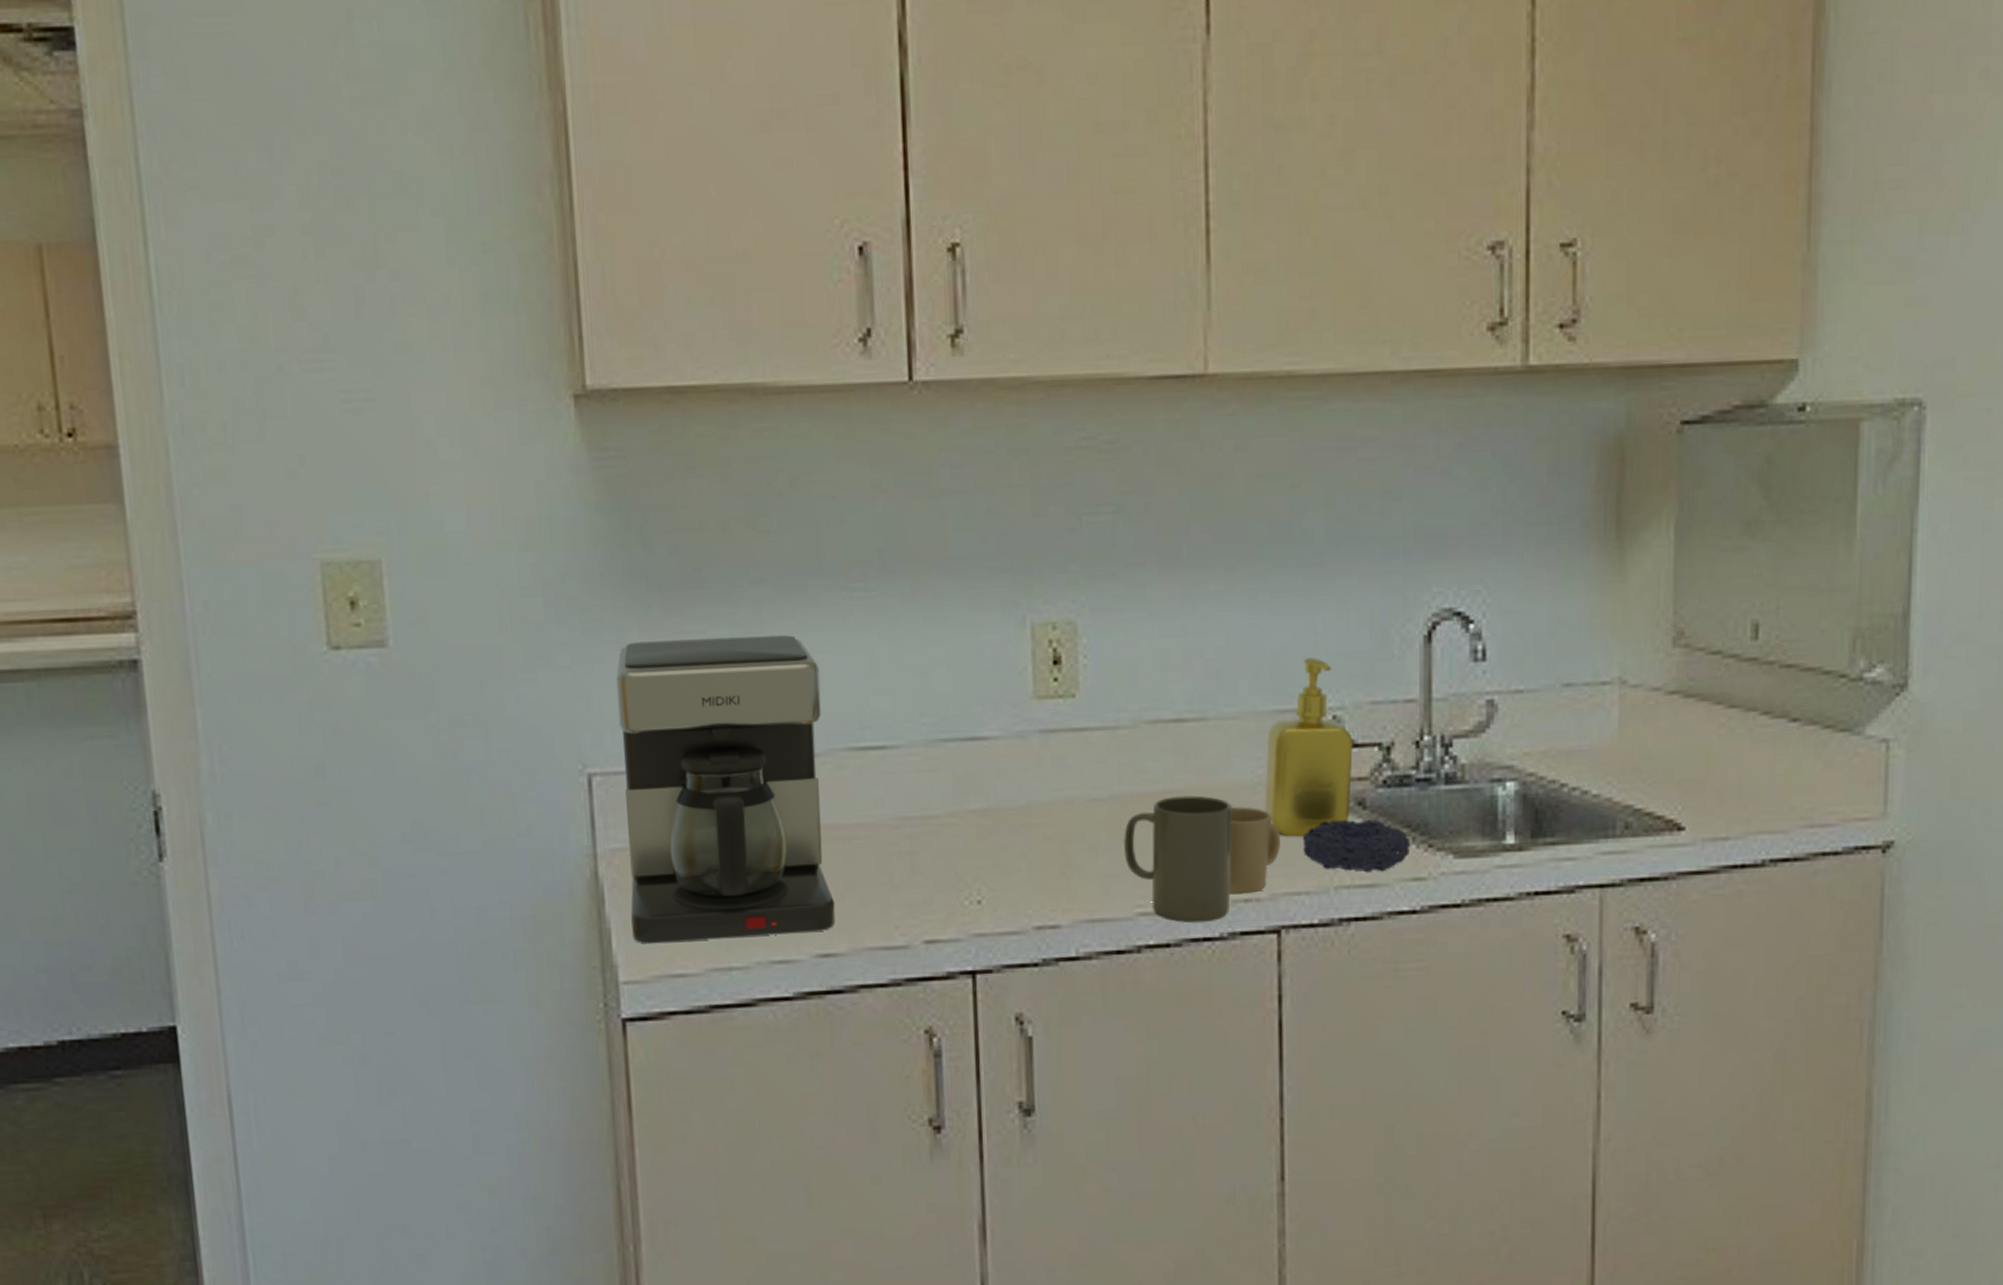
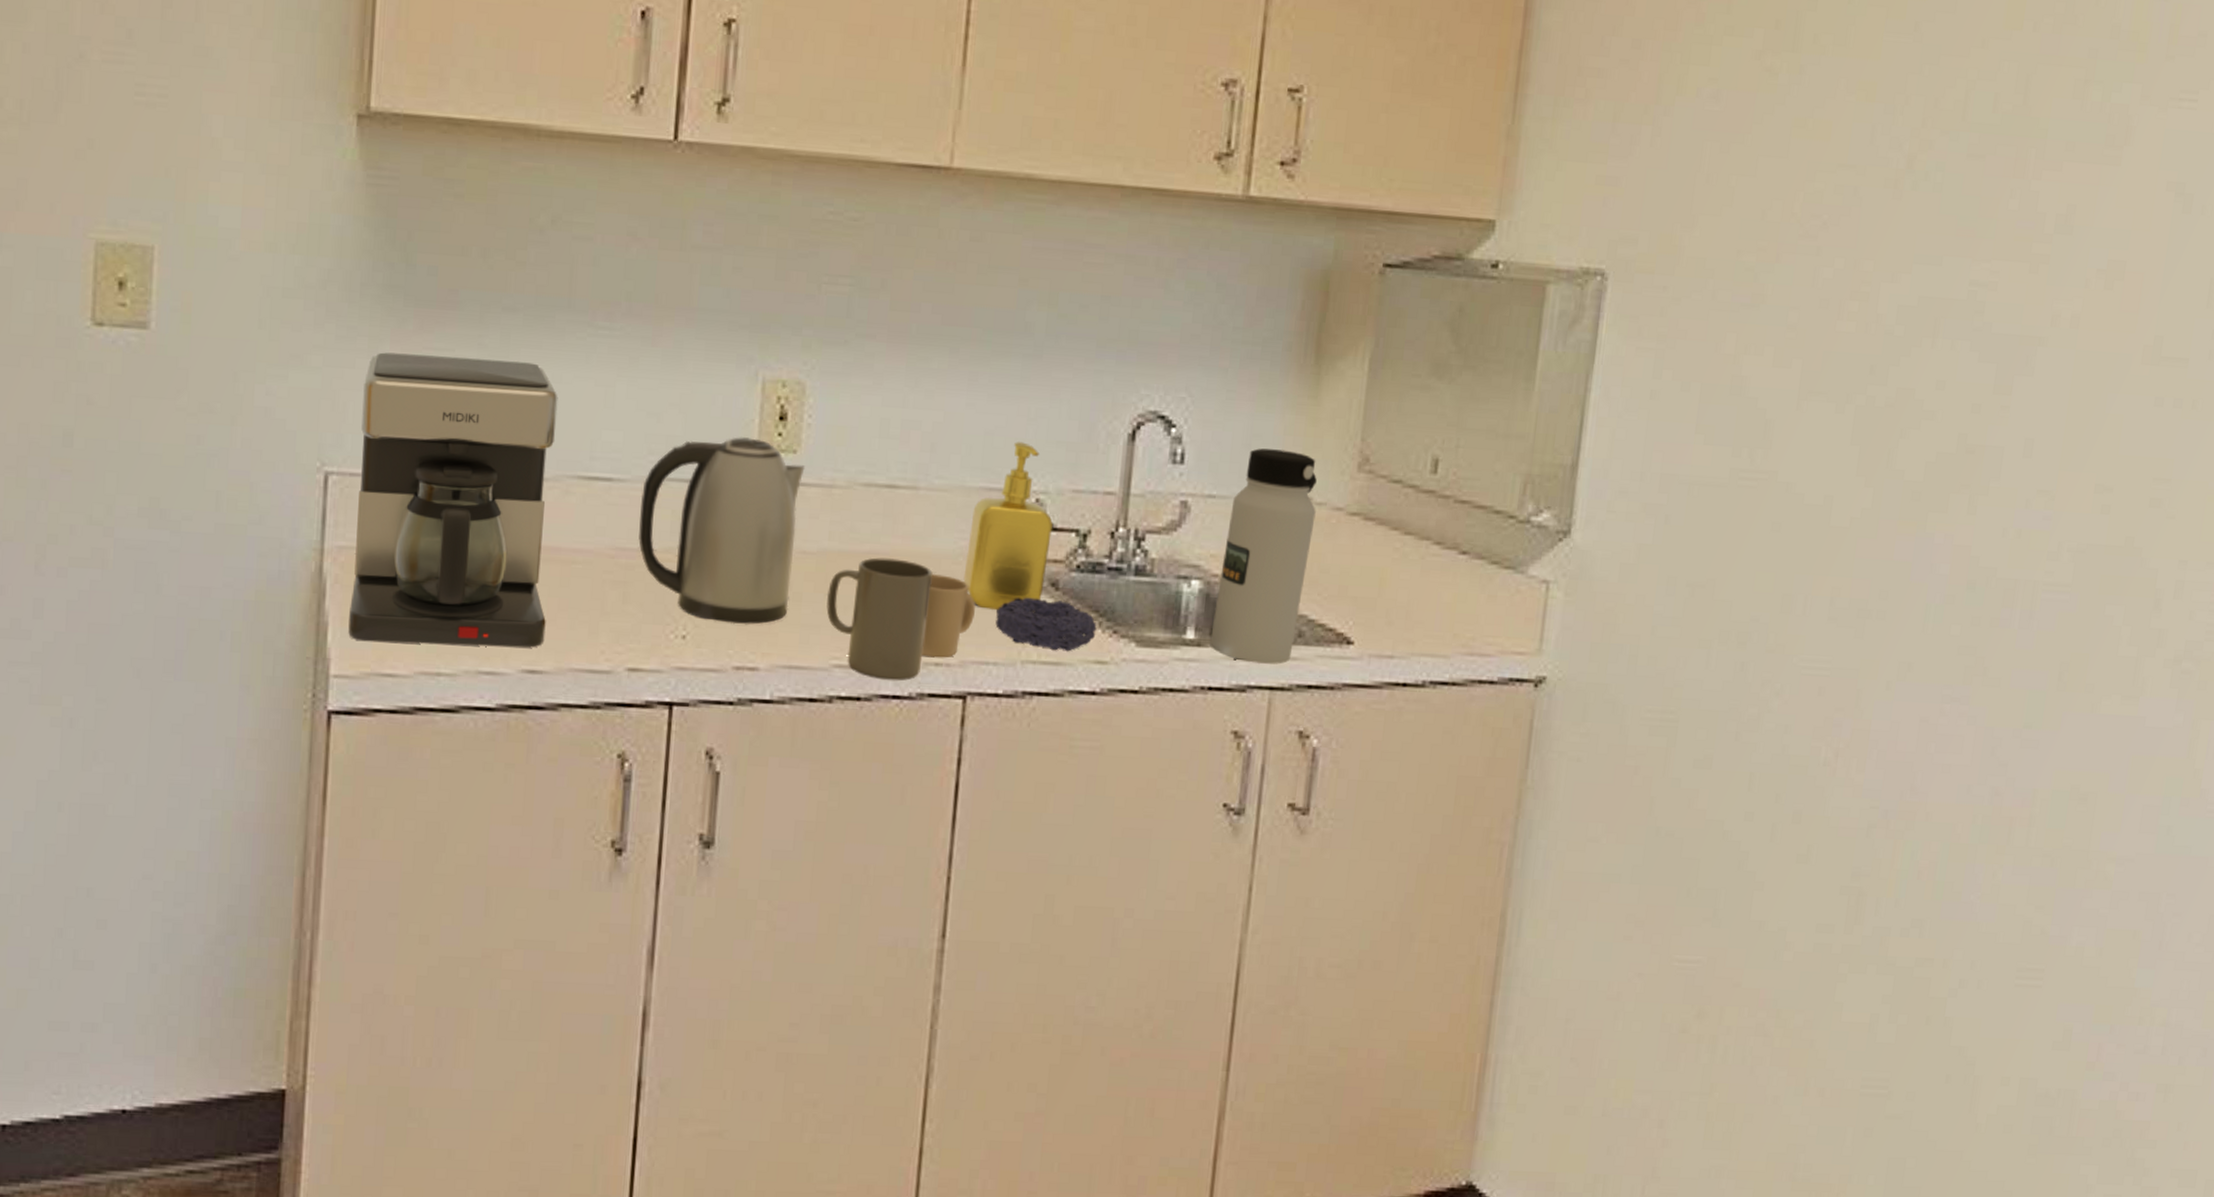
kettle: none [917,686,1086,883] -> present [638,437,805,625]
water bottle: none [1532,633,1632,862] -> present [1210,448,1317,665]

